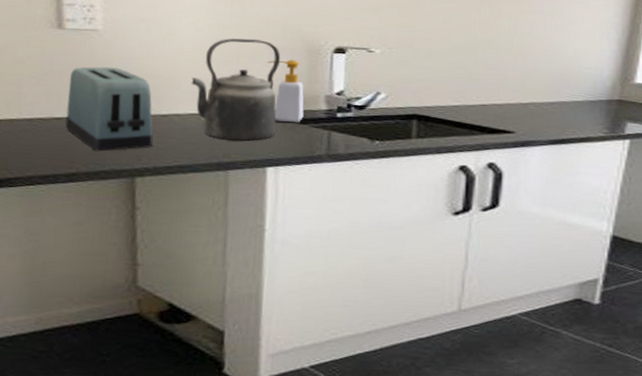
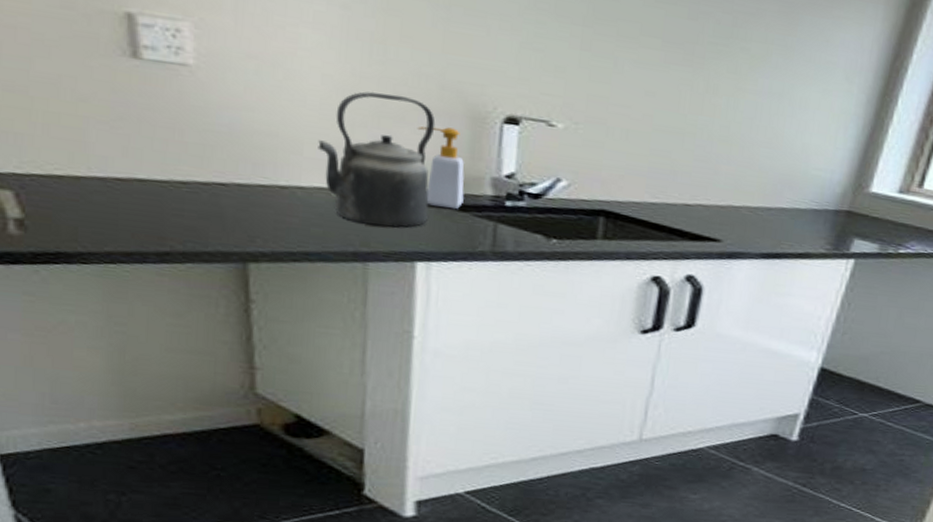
toaster: present [65,66,153,151] -> none [151,113,269,227]

